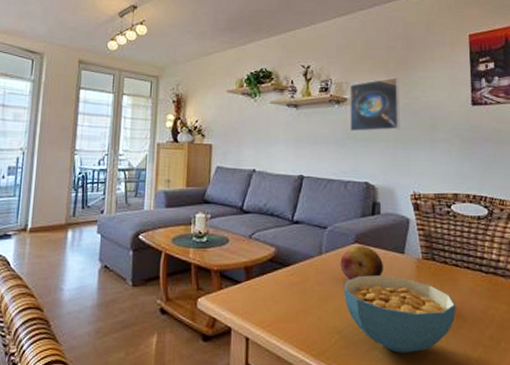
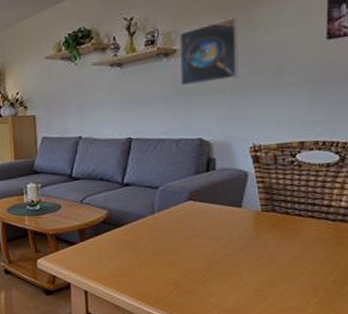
fruit: present [340,246,383,281] -> none [173,203,219,236]
cereal bowl: present [343,275,456,353] -> none [177,229,297,299]

